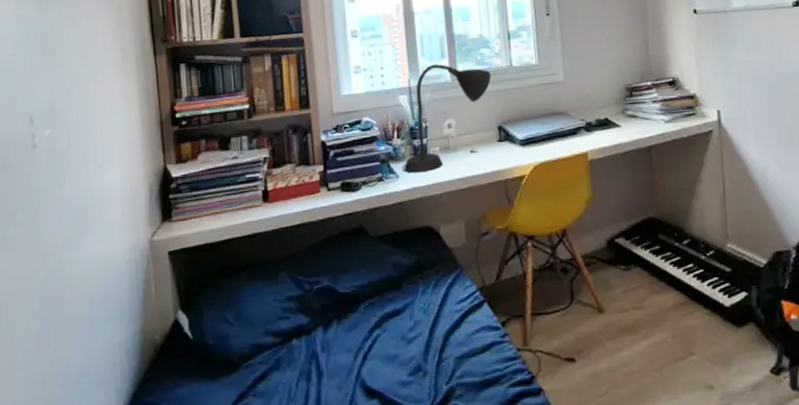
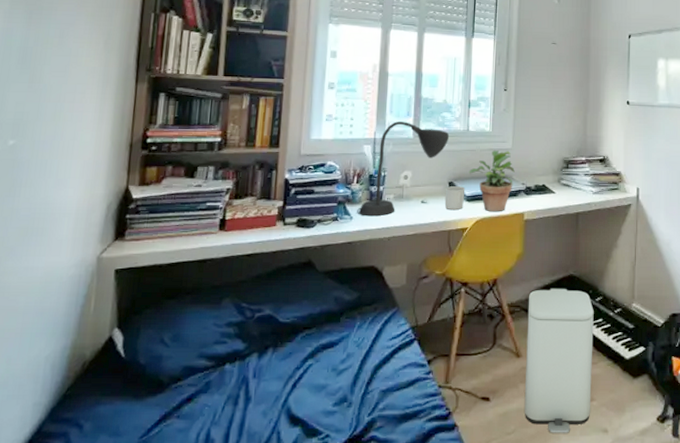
mug: none [494,130,518,158] -> present [444,186,466,211]
potted plant: none [518,84,571,155] -> present [468,149,515,212]
pedal bin: none [604,233,691,393] -> present [524,288,594,433]

